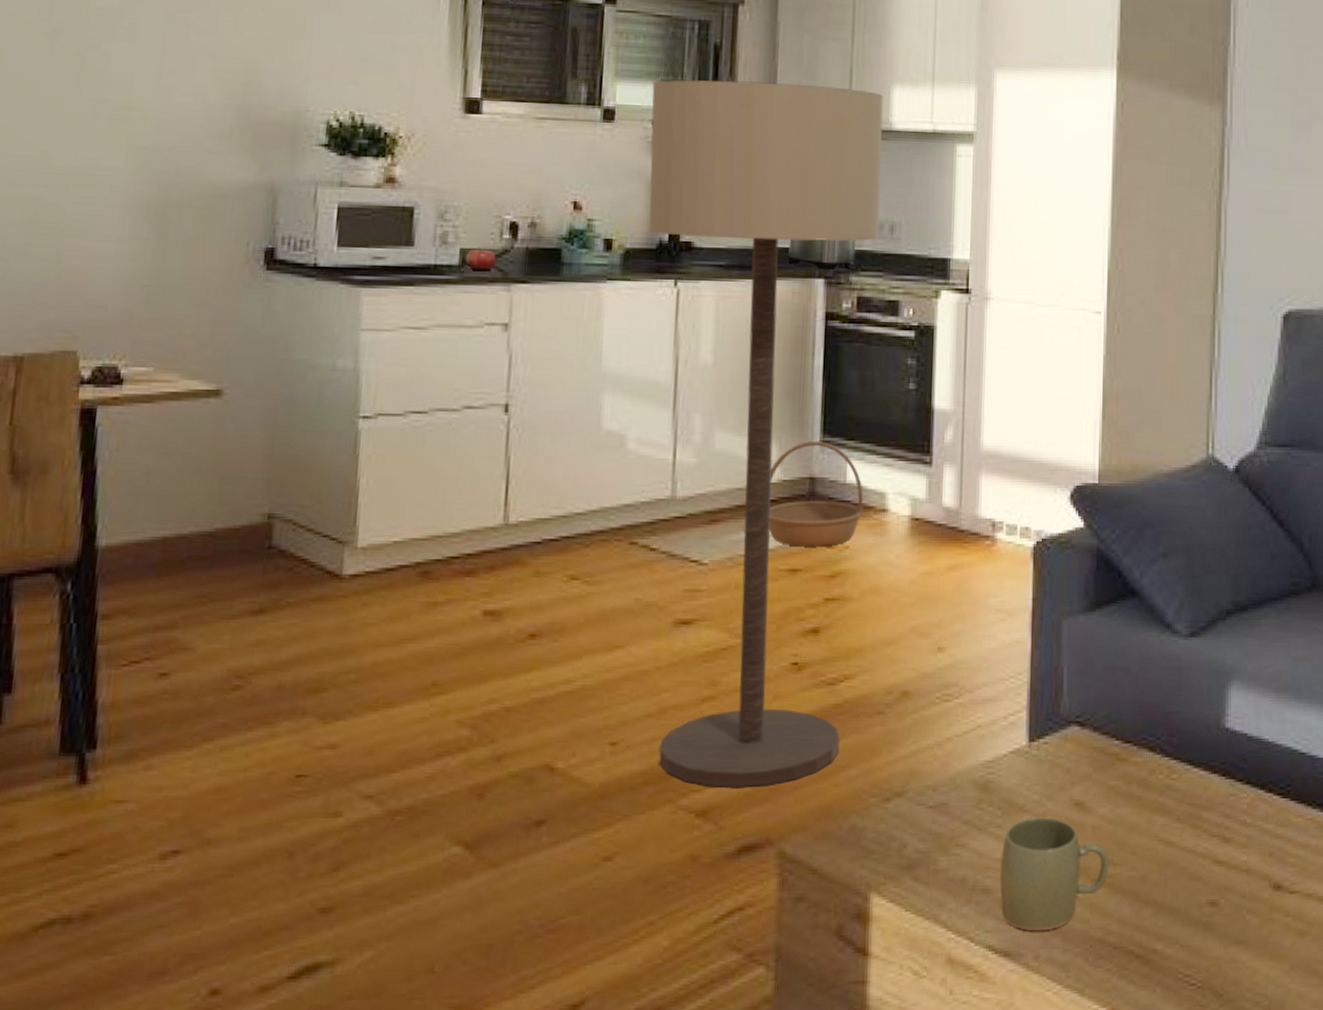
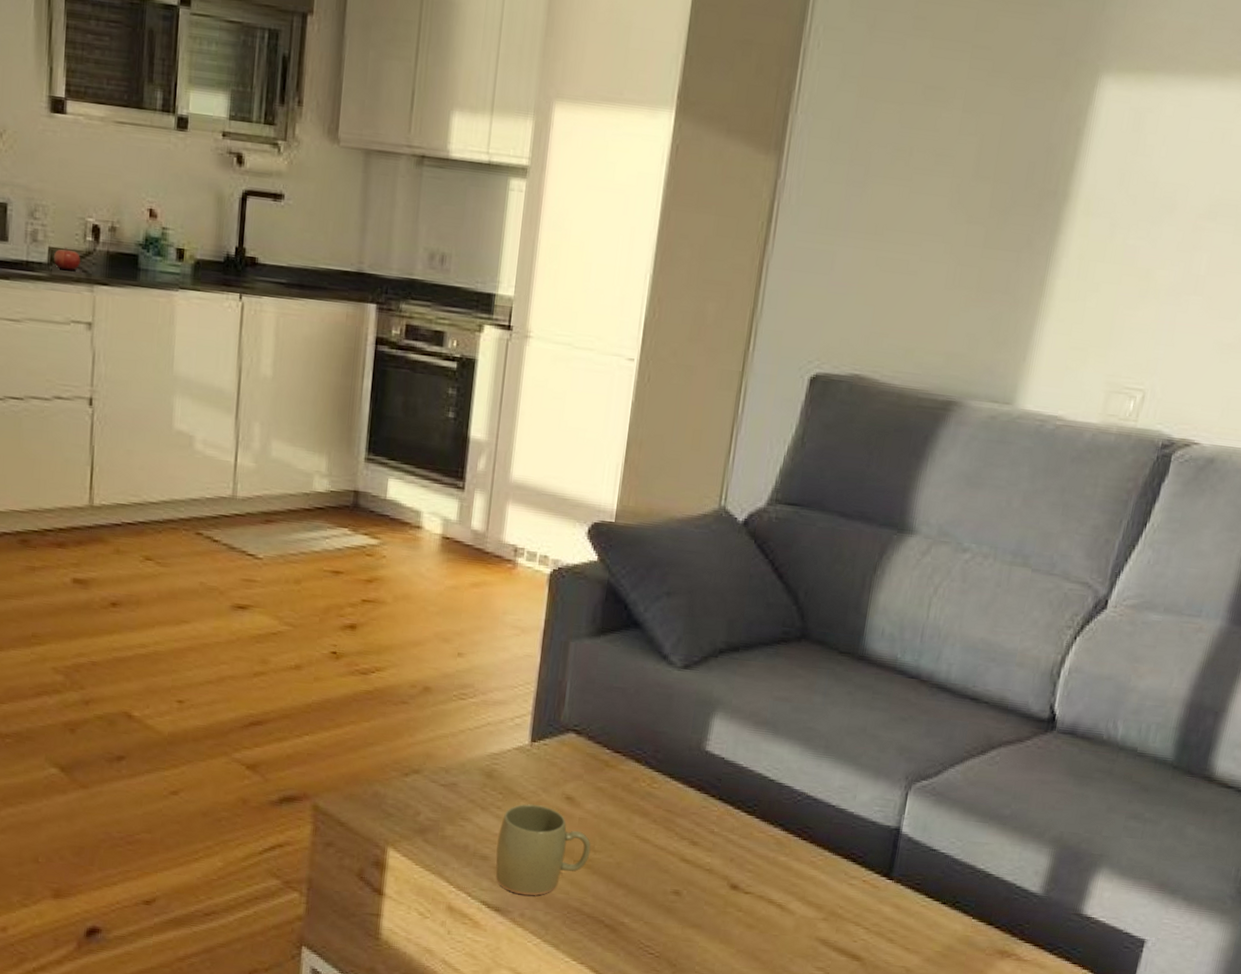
floor lamp: present [649,79,883,789] -> none [217,90,443,751]
basket: present [768,441,864,547] -> none [316,457,401,554]
toaster: present [787,238,856,270] -> none [343,262,408,298]

